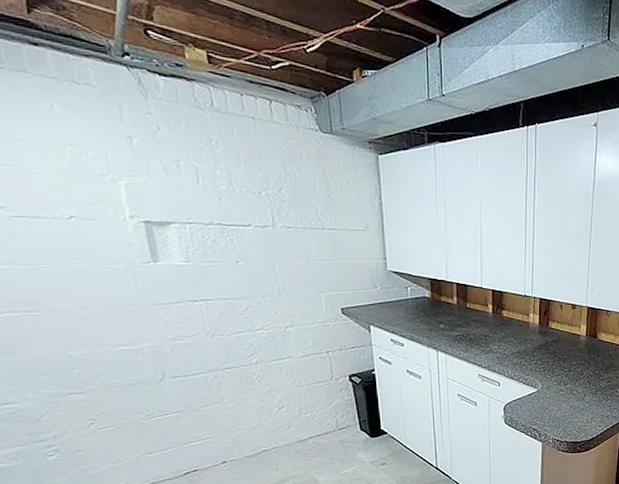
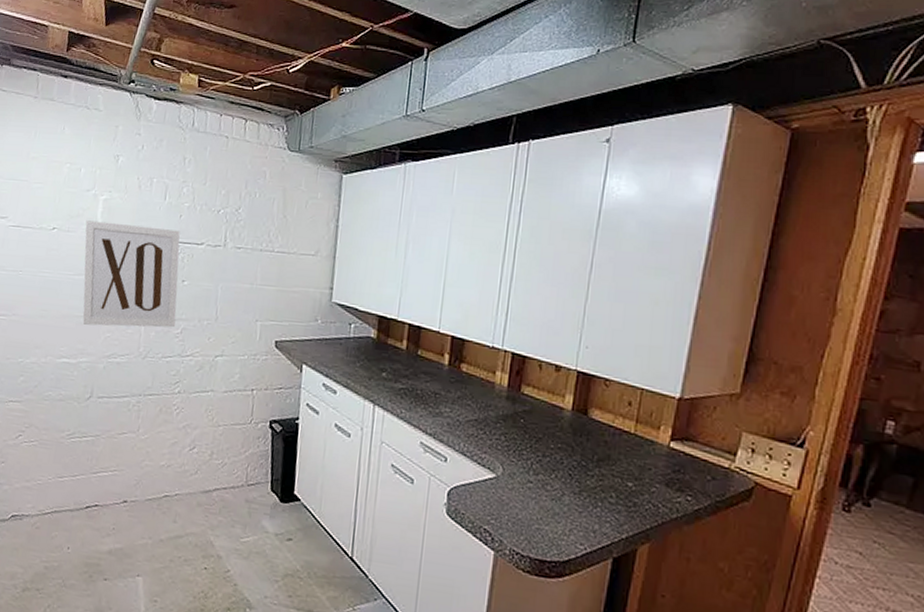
wall art: none [109,207,238,312] -> present [82,220,180,328]

